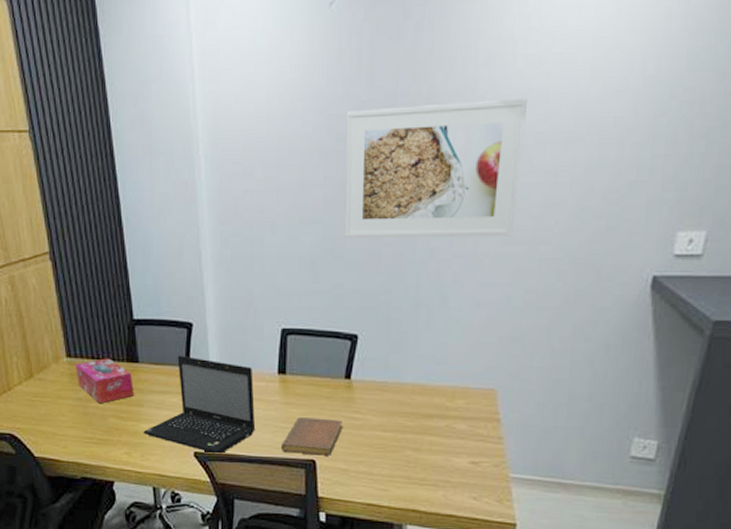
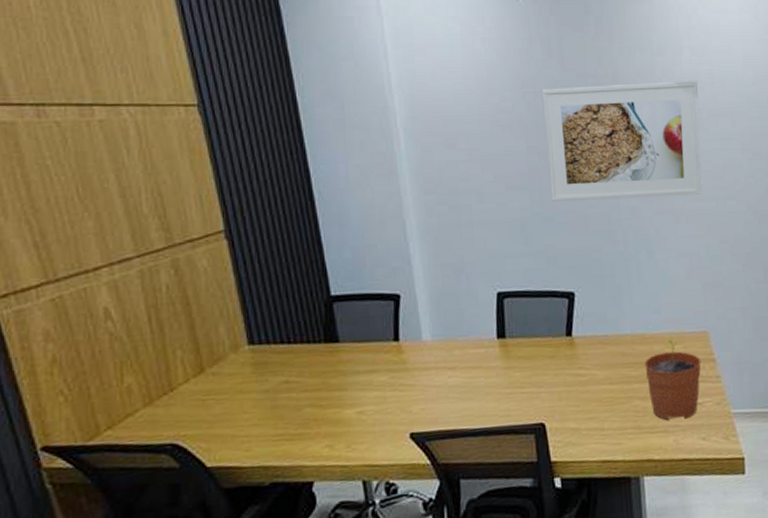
tissue box: present [76,358,134,404] -> none [261,341,335,394]
laptop: present [143,355,256,455] -> none [348,329,478,433]
notebook: present [280,417,342,456] -> none [506,378,569,419]
plant pot: none [422,393,484,476] -> present [644,339,701,420]

